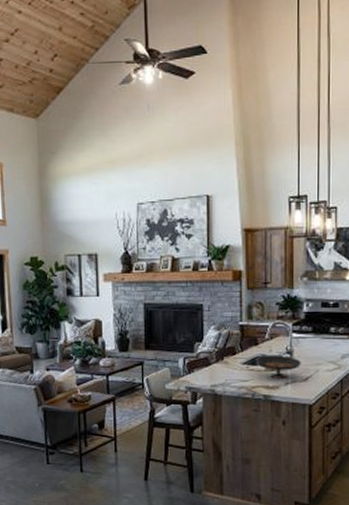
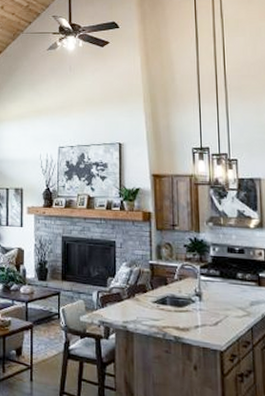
decorative bowl: present [257,355,301,379] -> none [167,296,210,321]

